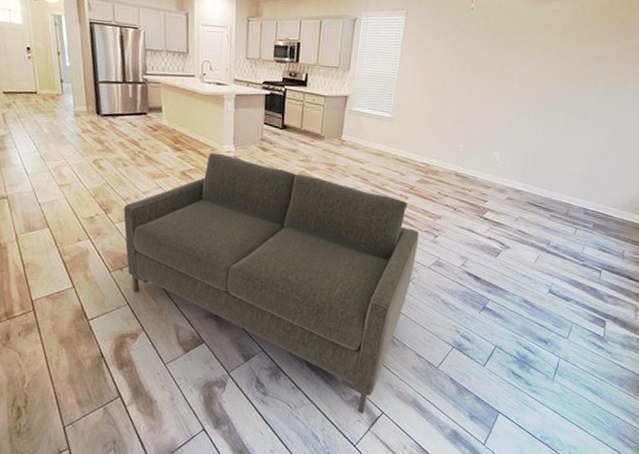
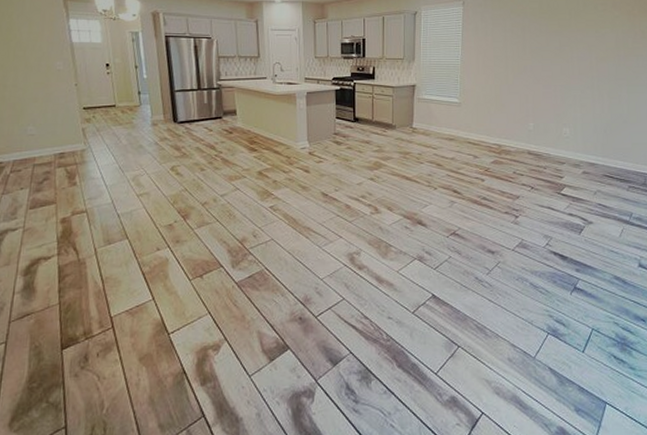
sofa: present [123,152,419,414] -> none [202,150,500,416]

